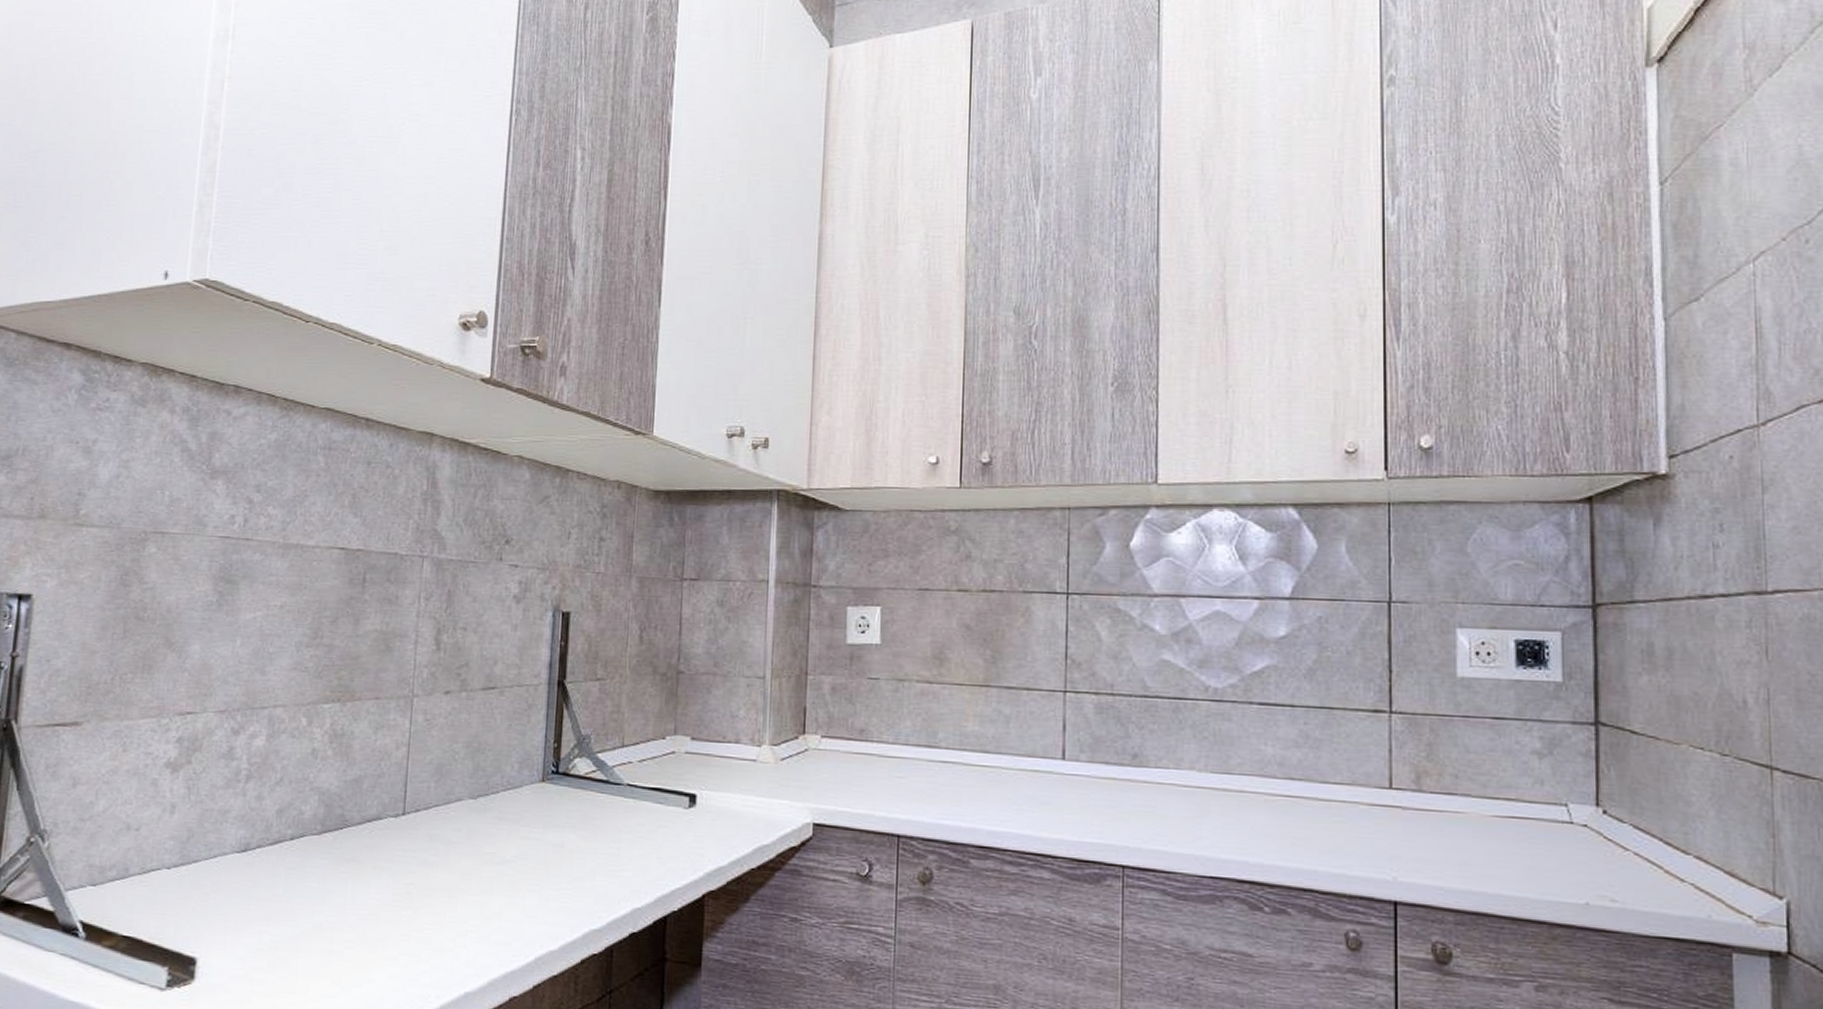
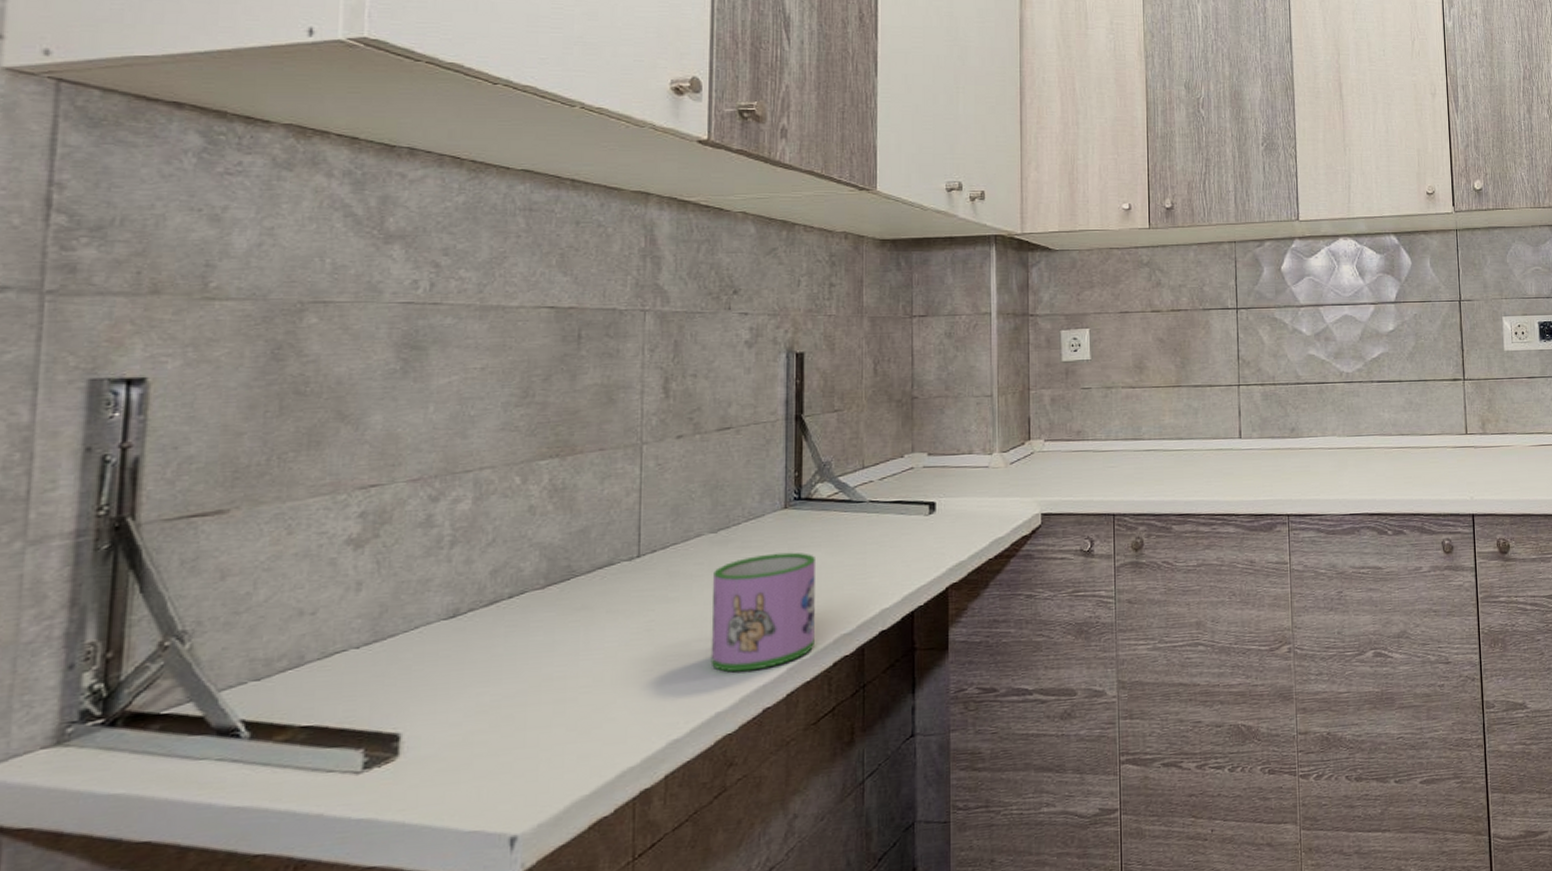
mug: none [463,829,569,954] -> present [710,552,815,672]

